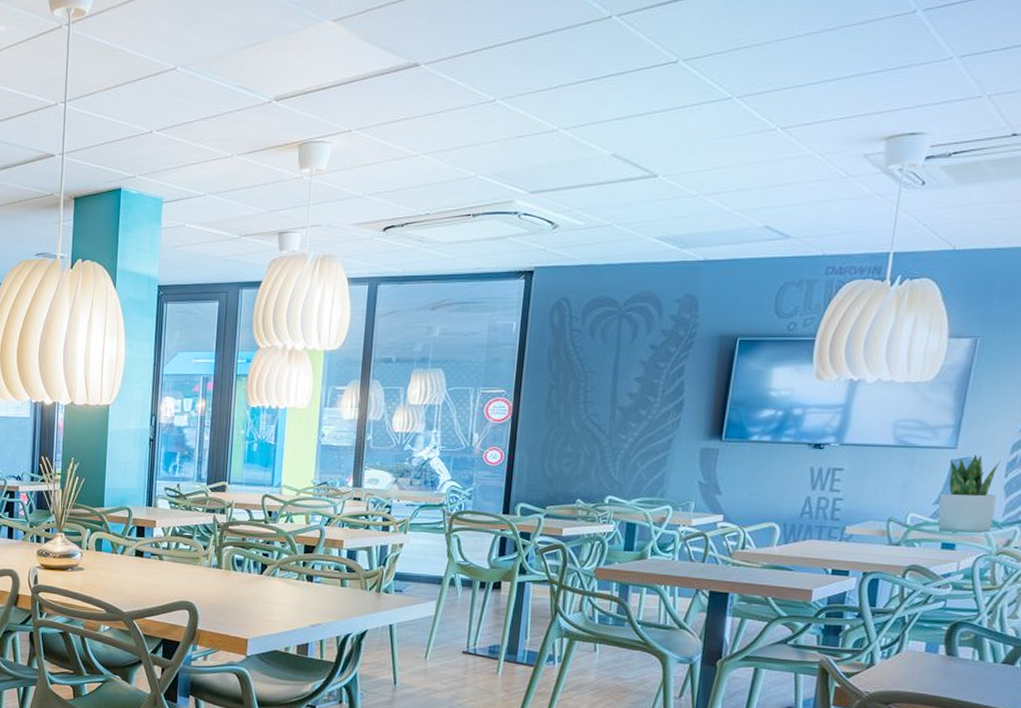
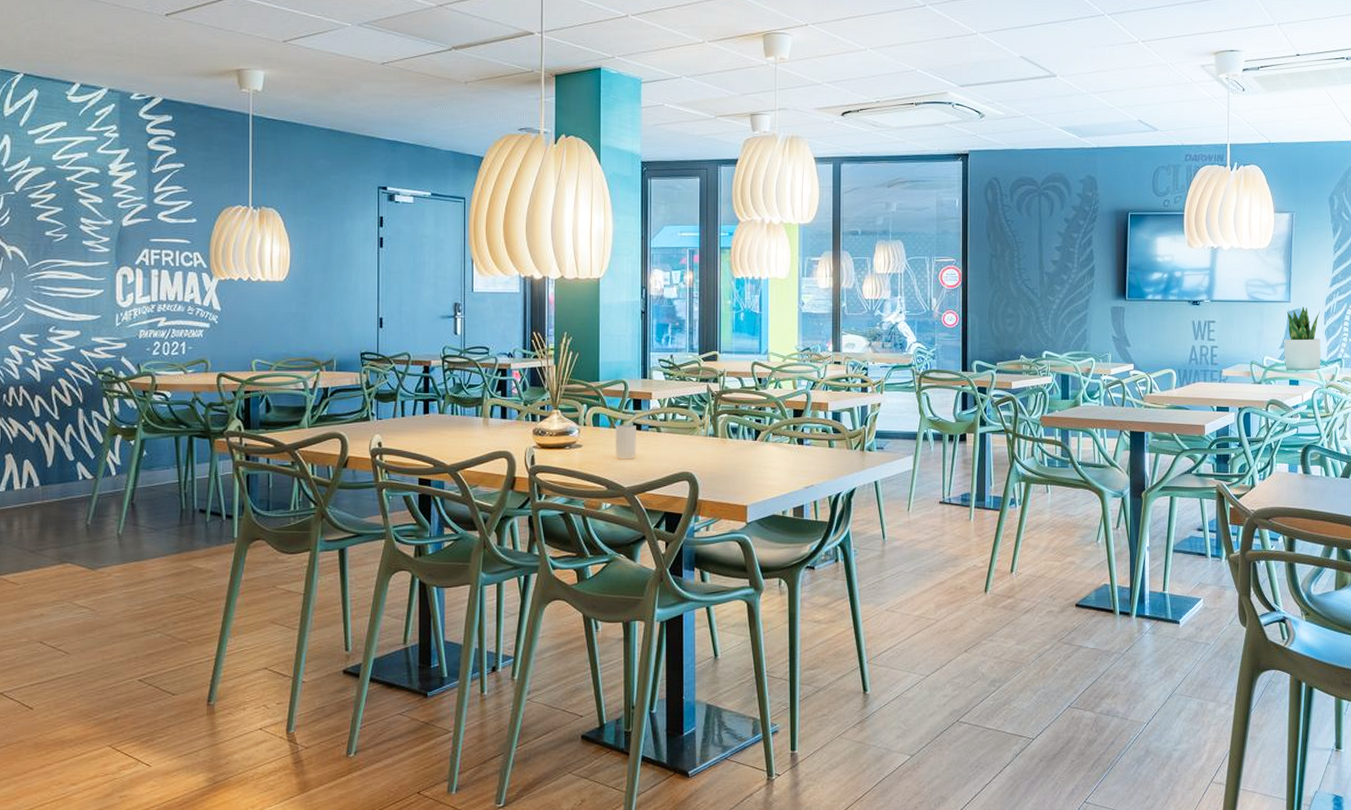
cup: none [116,550,138,585] -> present [615,424,636,460]

